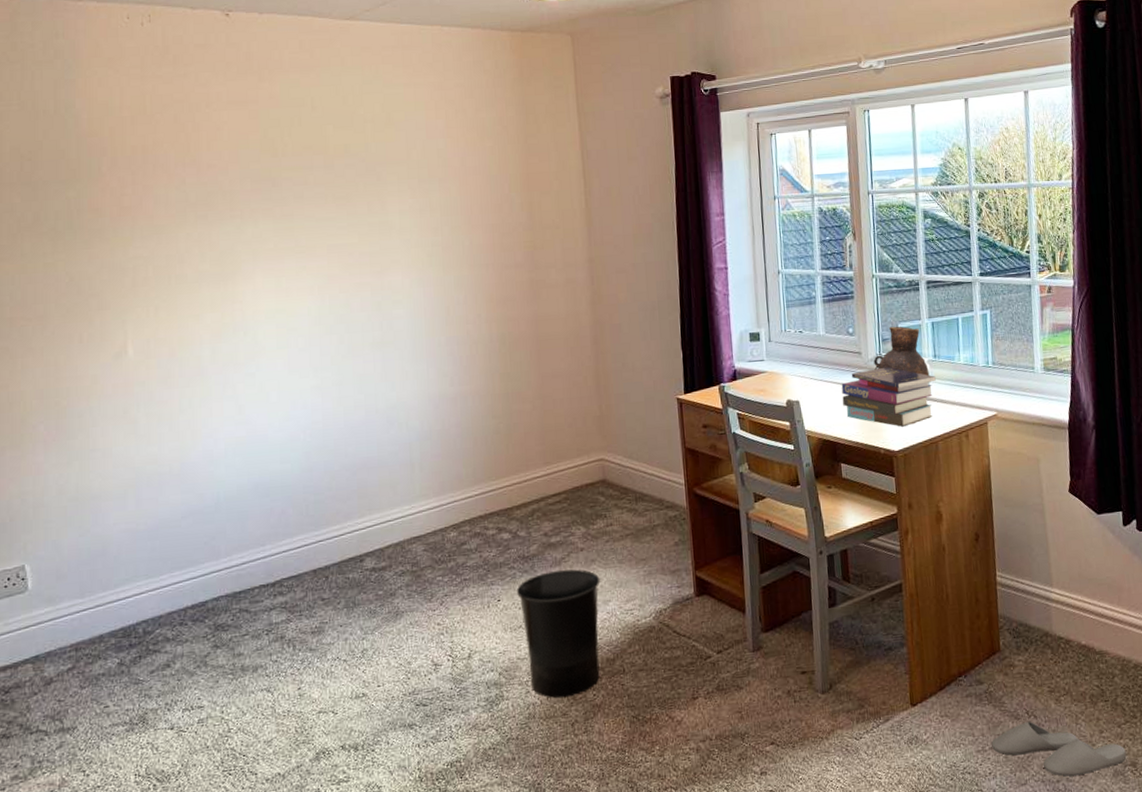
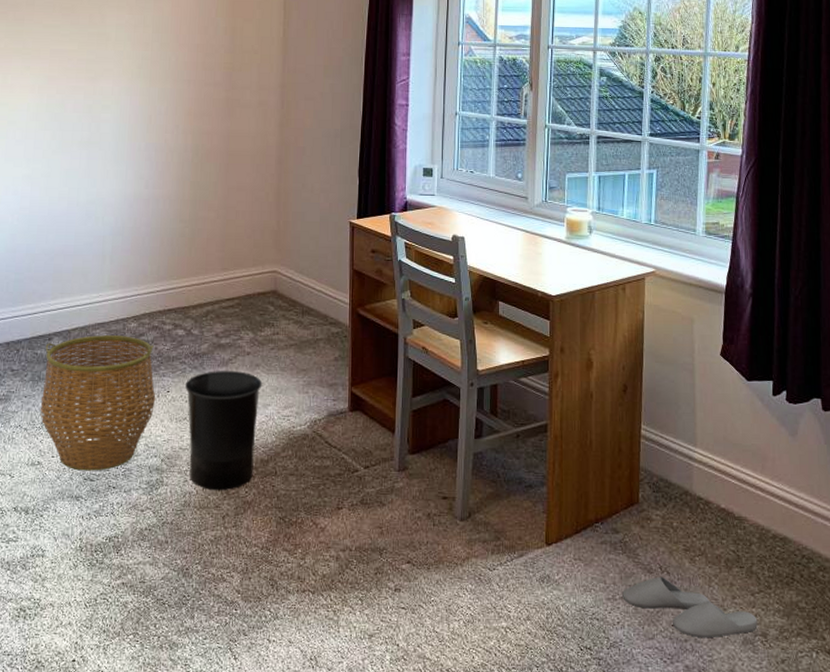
basket: none [357,547,486,697] -> present [40,335,156,471]
books: present [841,366,936,427] -> none [506,214,598,273]
vase: present [873,326,929,376] -> none [539,176,592,226]

